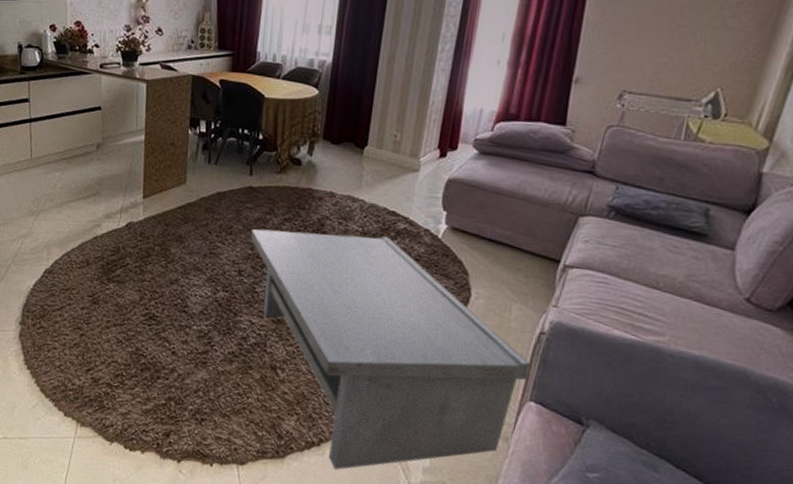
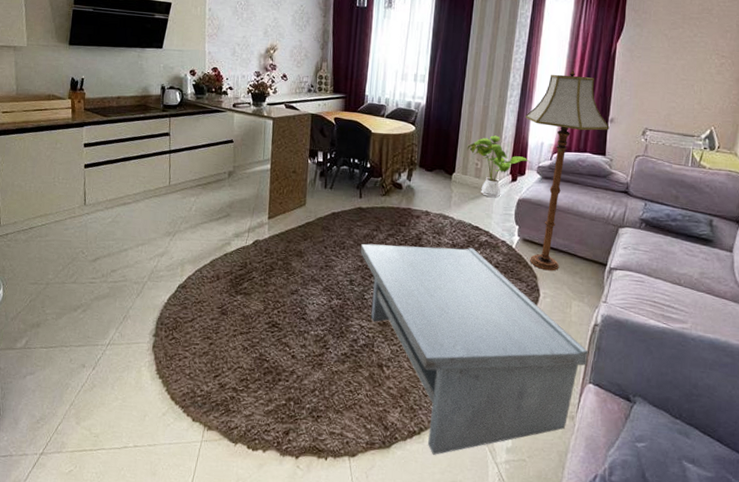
house plant: none [383,100,465,177] -> present [467,135,531,198]
floor lamp: none [460,15,573,267] -> present [525,70,610,271]

